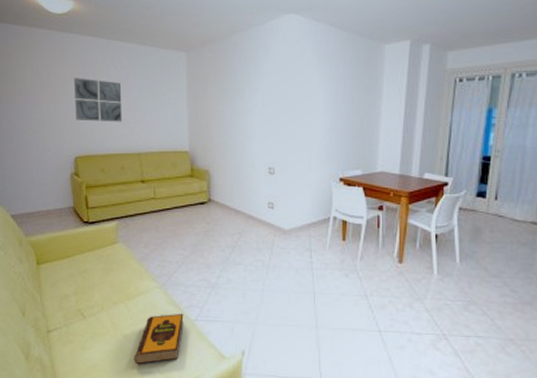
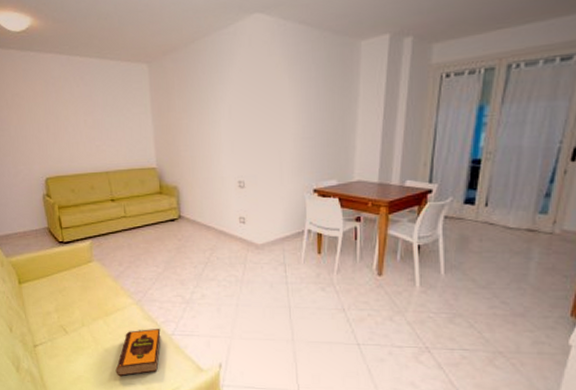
wall art: present [73,78,122,122] -> none [37,97,88,142]

